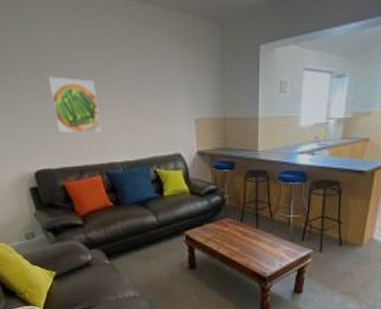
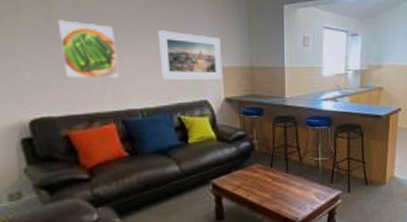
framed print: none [134,82,195,133] -> present [158,30,223,79]

